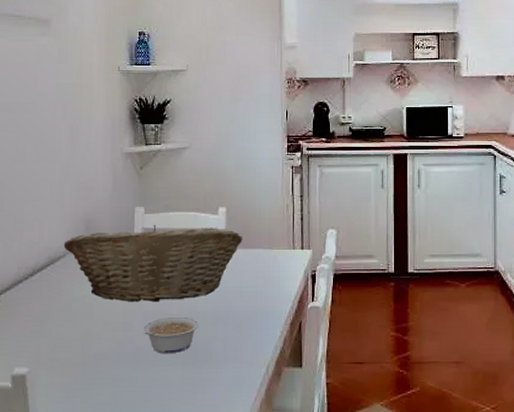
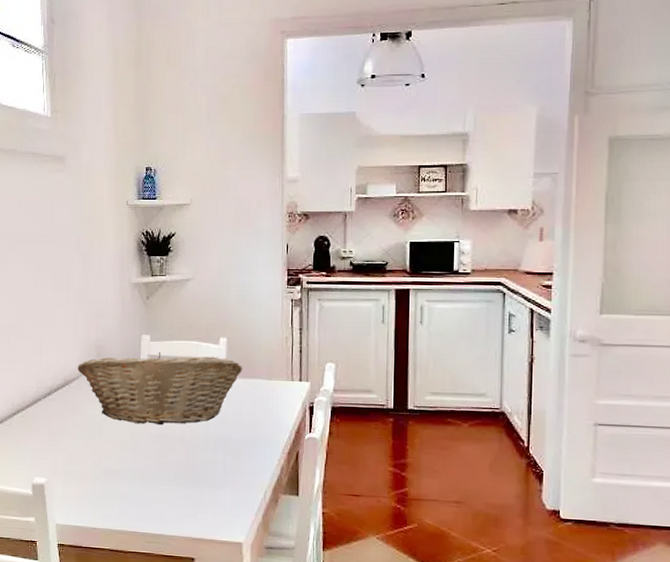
legume: present [144,316,199,354] -> none [149,439,200,474]

